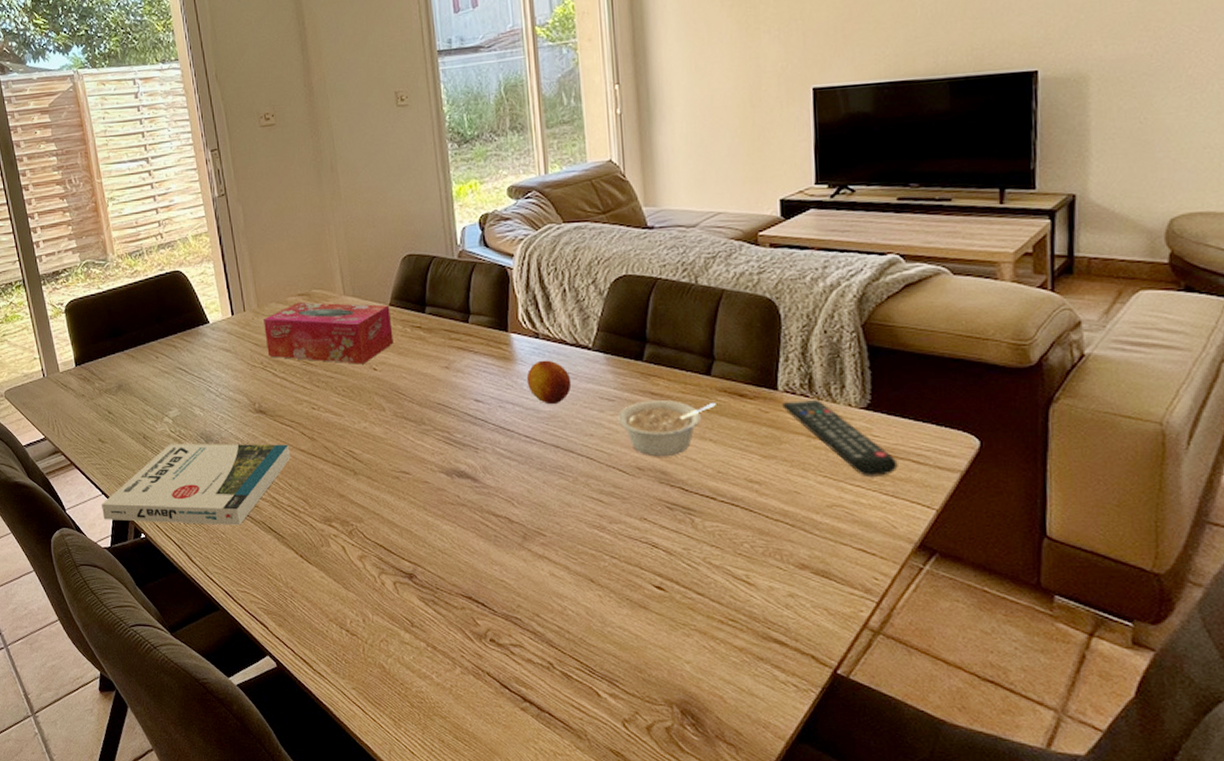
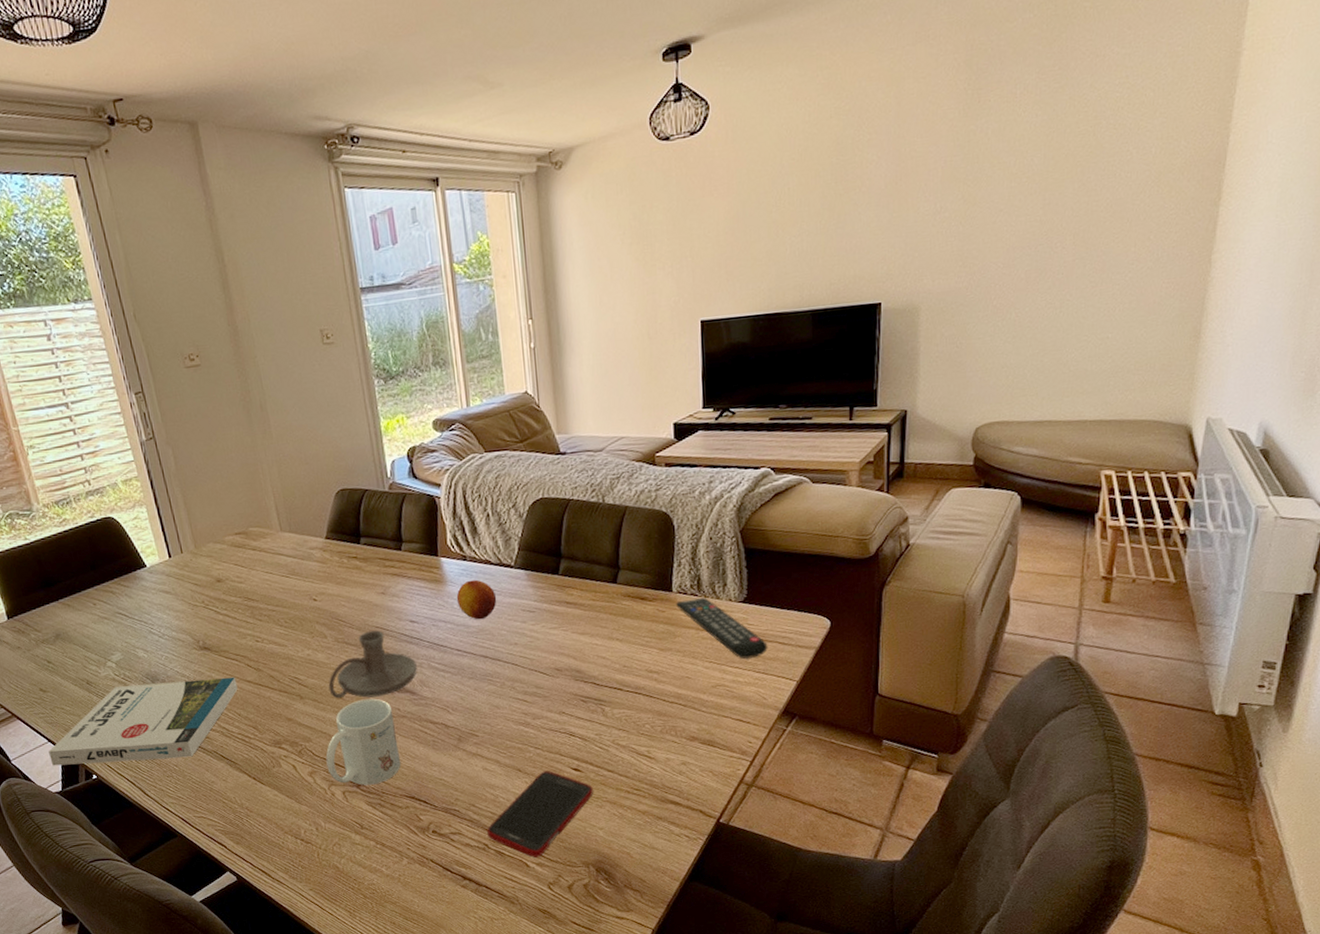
tissue box: present [263,302,394,364] -> none [202,538,332,597]
mug: none [377,481,459,578] -> present [325,698,401,786]
candle holder: none [384,407,480,480] -> present [328,630,417,699]
cell phone: none [552,585,679,687] -> present [487,771,593,858]
legume: present [617,400,716,457] -> none [537,607,622,658]

